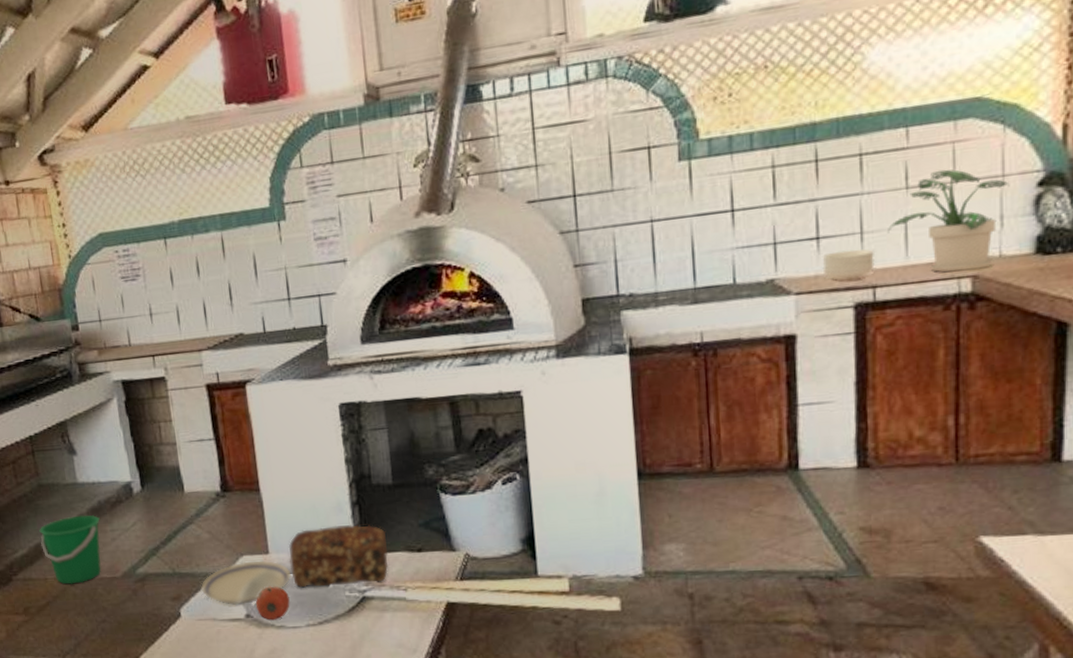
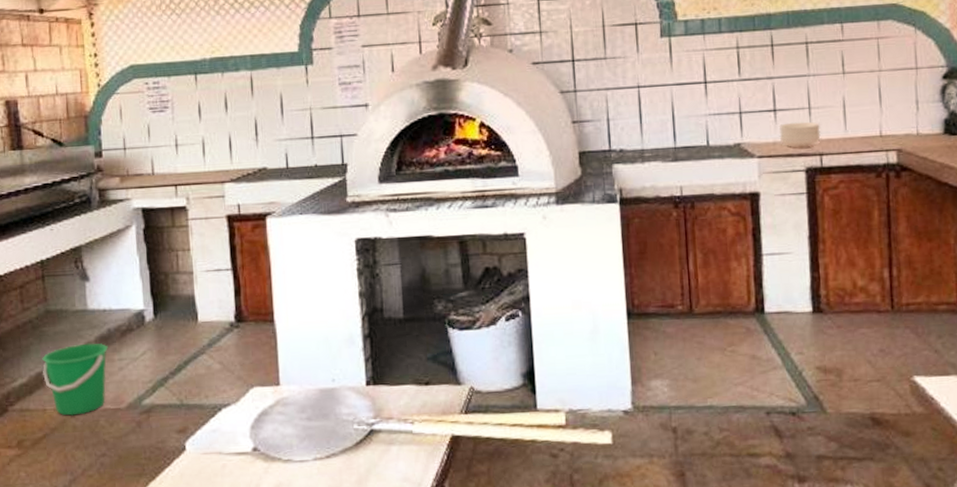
plate: present [201,560,292,605] -> none [208,392,301,438]
tomato: present [255,586,290,621] -> none [263,418,298,454]
bread loaf: present [288,524,389,588] -> none [299,356,397,421]
potted plant: present [888,169,1010,273] -> none [830,60,922,146]

